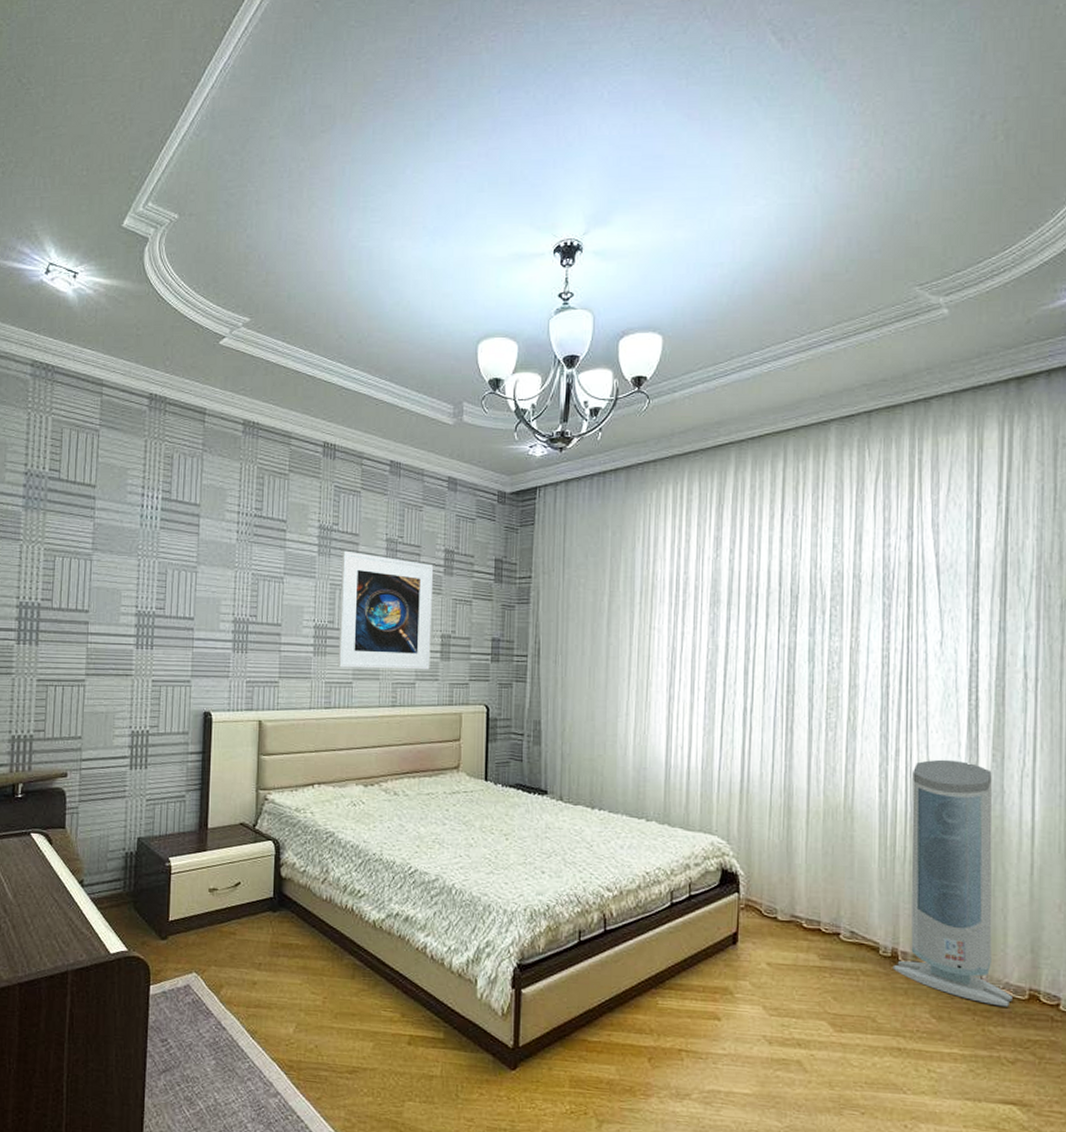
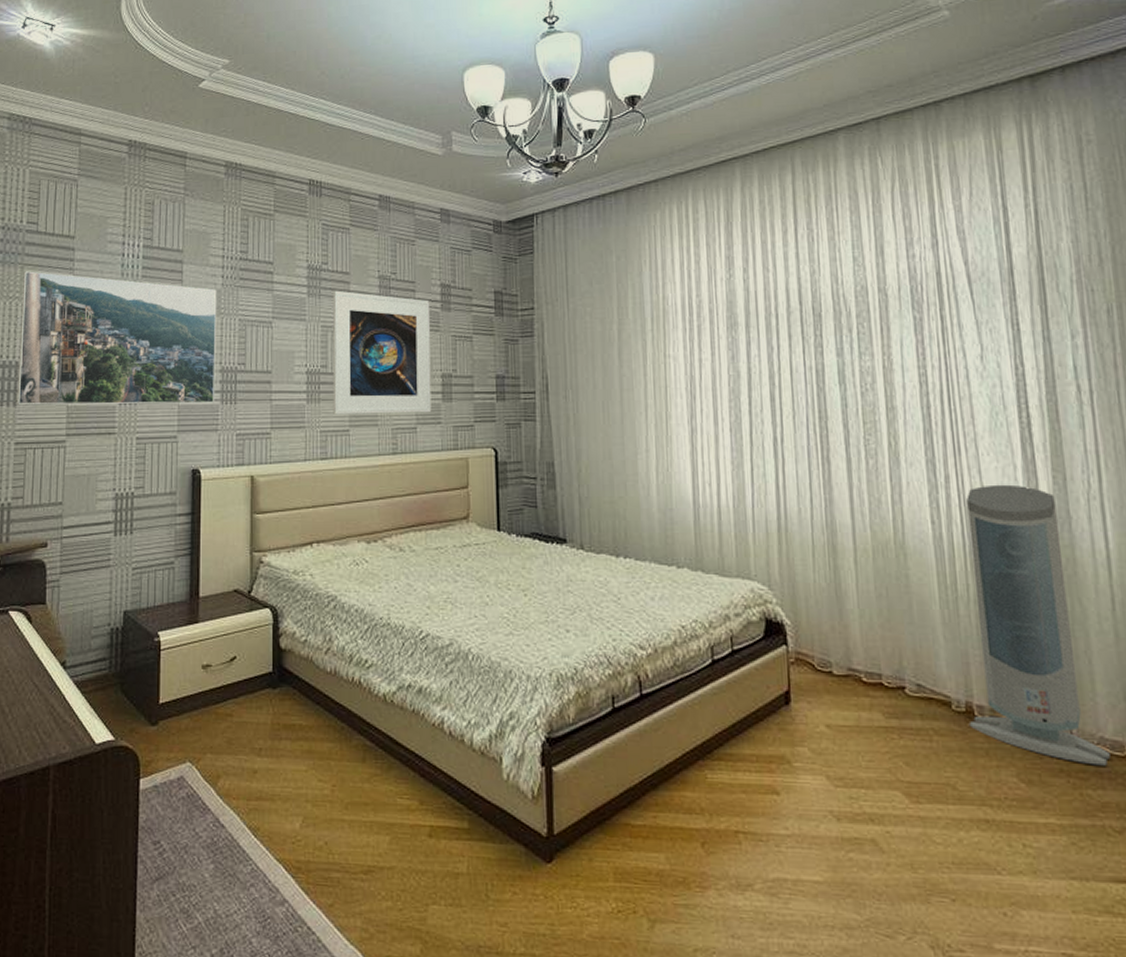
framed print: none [38,517,232,651] -> present [16,271,217,406]

